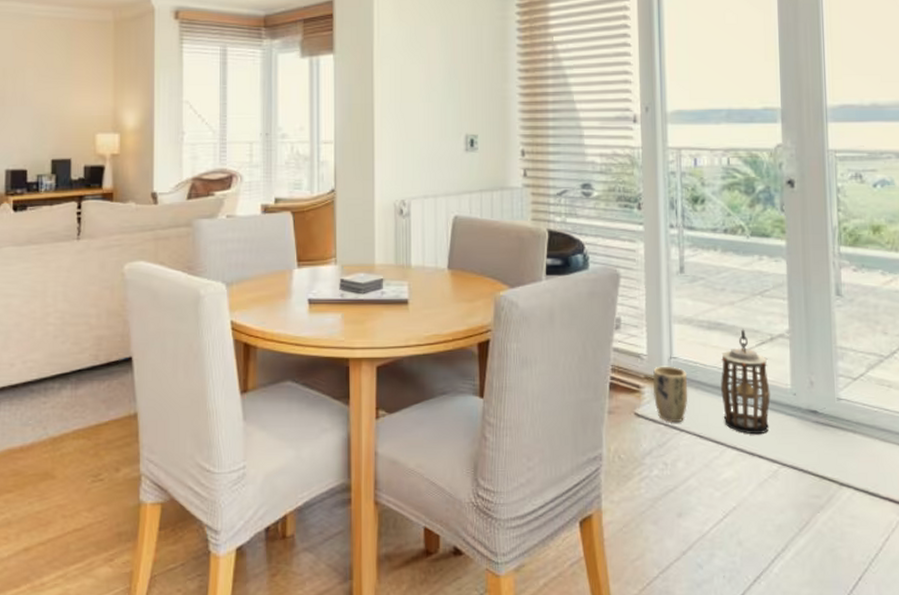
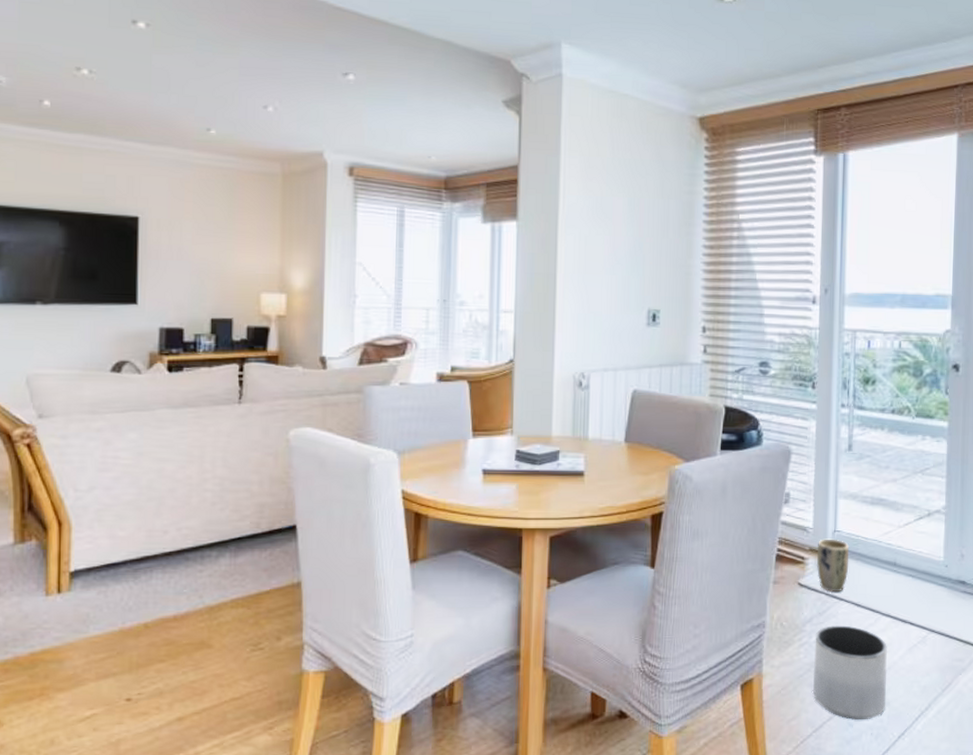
planter: none [656,458,738,562] -> present [813,625,888,720]
lantern: present [720,329,770,434] -> none [879,505,924,602]

